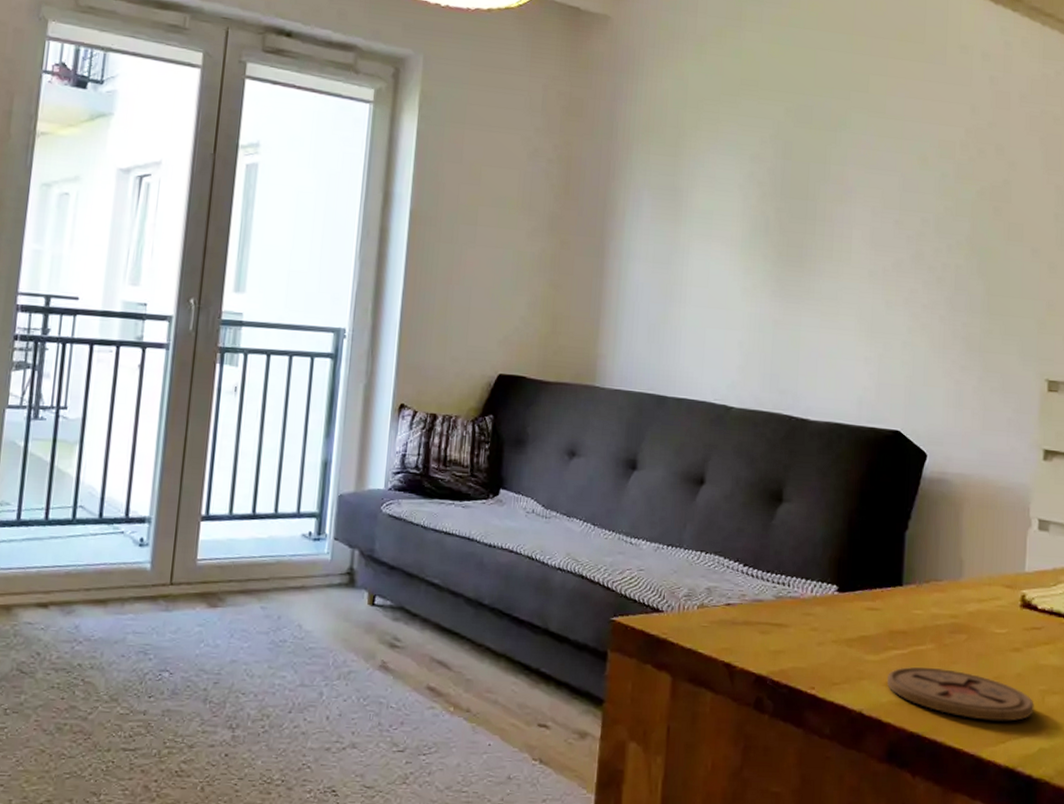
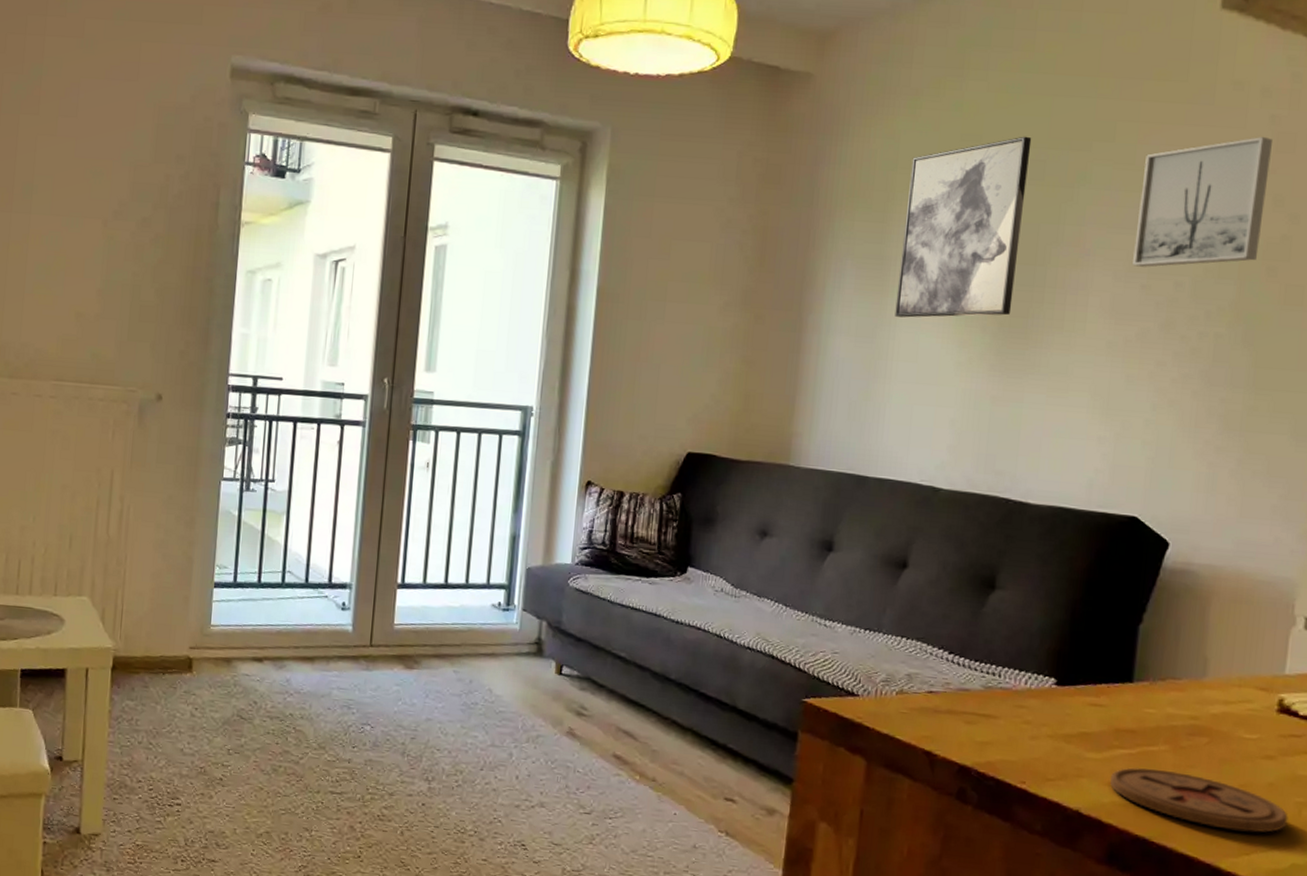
wall art: none [687,83,800,246] -> present [895,136,1032,318]
wall art: none [887,94,992,205] -> present [1132,137,1272,267]

